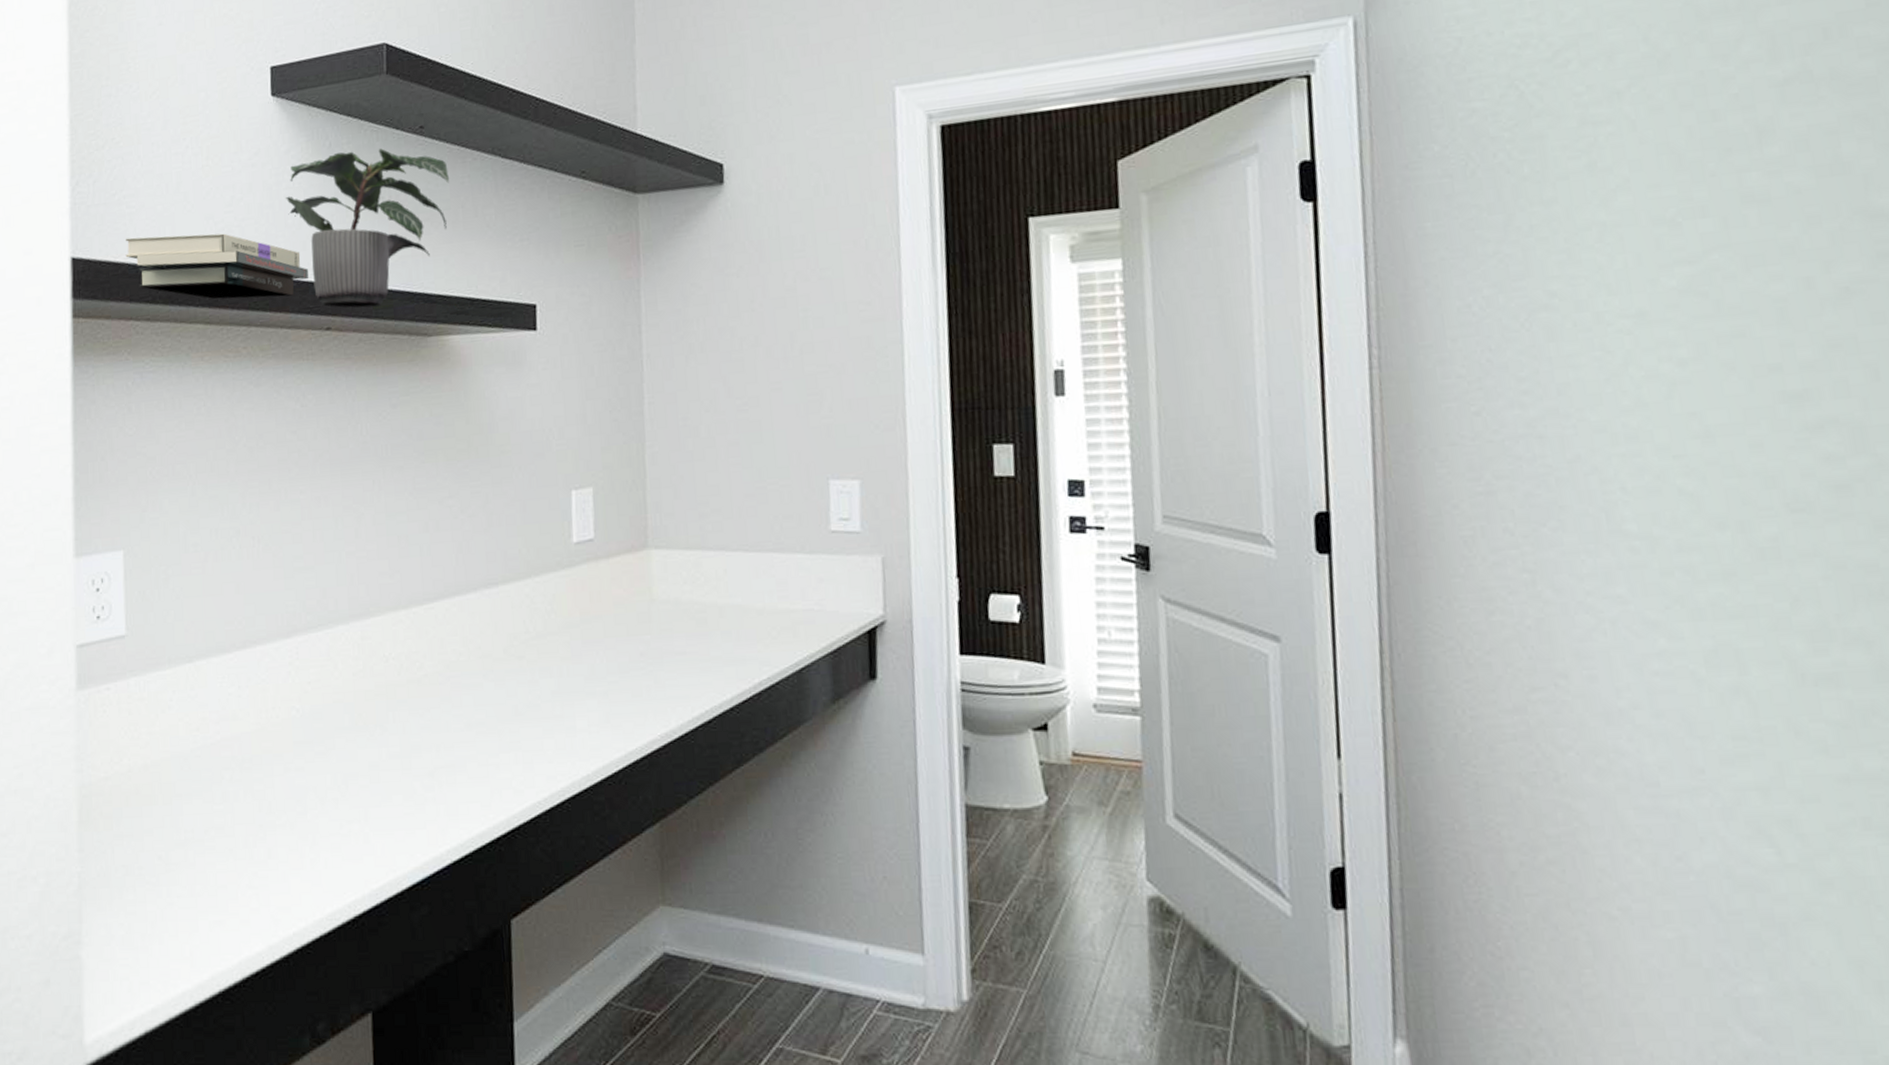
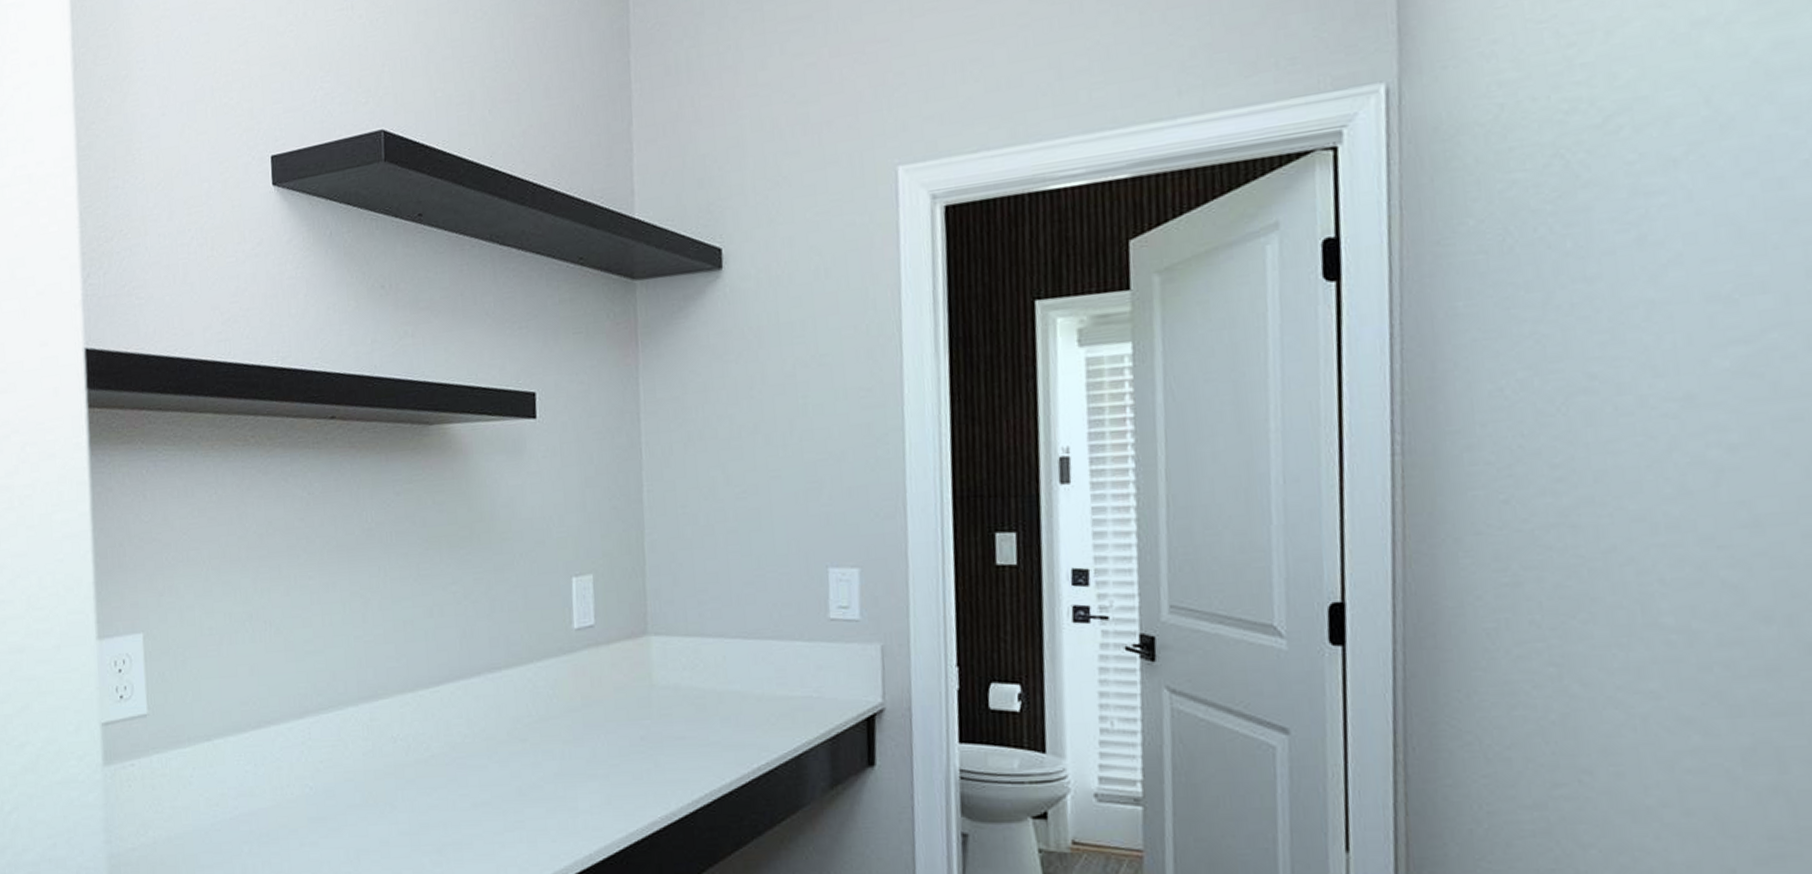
books: present [125,233,308,300] -> none [136,323,312,389]
potted plant: present [286,148,449,308] -> none [289,237,448,397]

